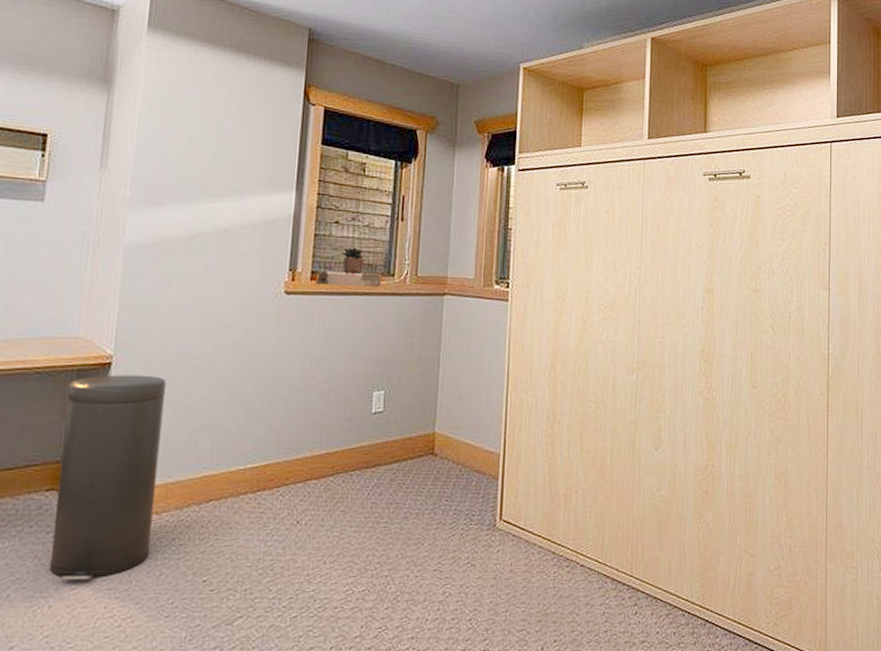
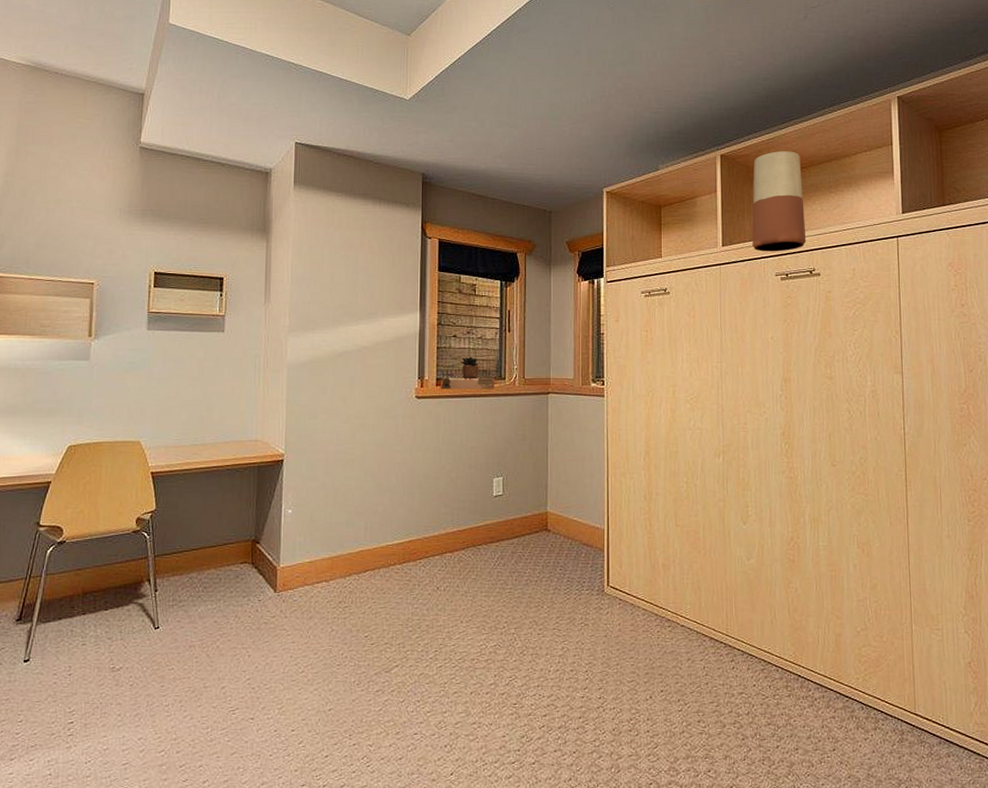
pedal bin: present [49,375,167,581] -> none [247,469,327,635]
vase: none [680,39,738,150] -> present [752,151,807,252]

